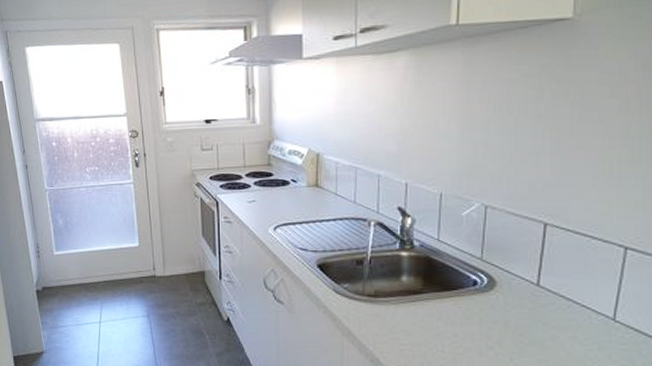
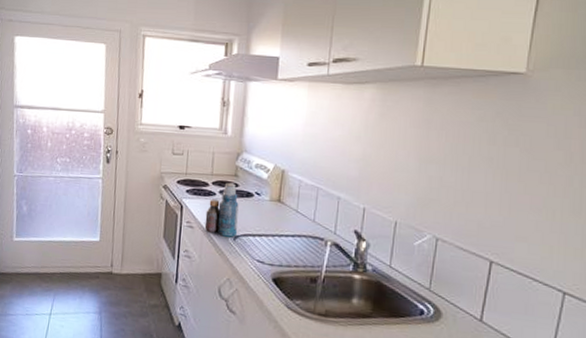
bottle: none [242,173,276,228] -> present [204,182,239,237]

